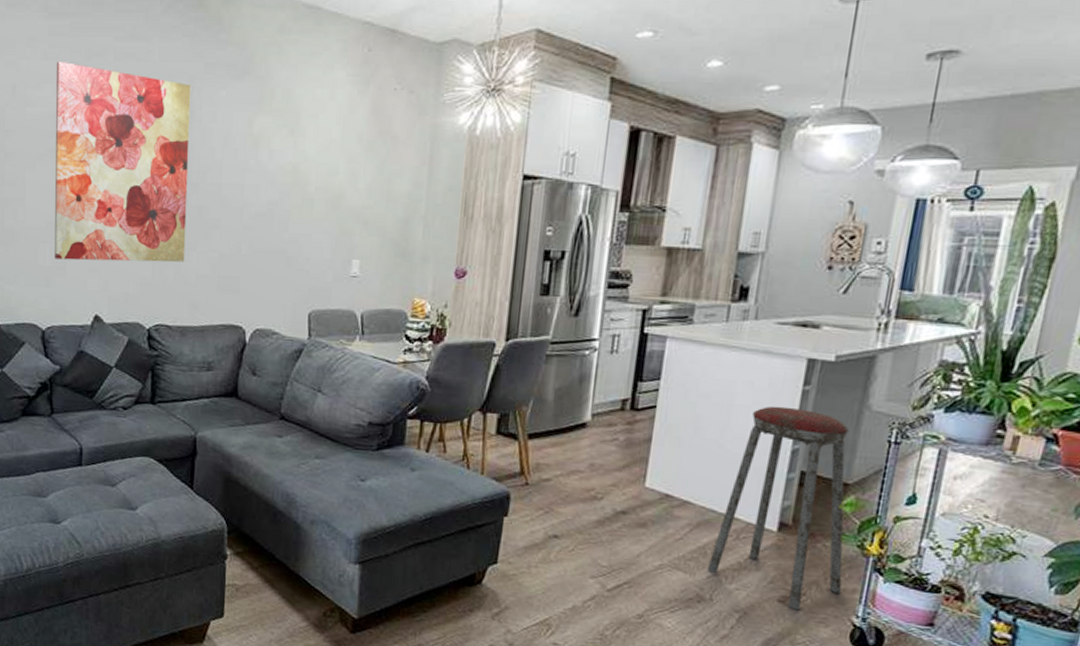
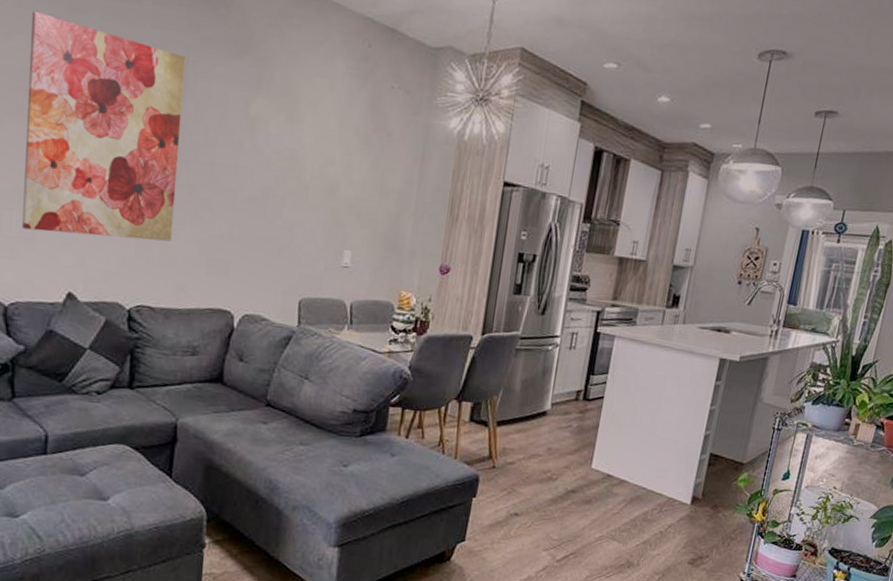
music stool: present [707,406,849,611] -> none [636,398,746,570]

